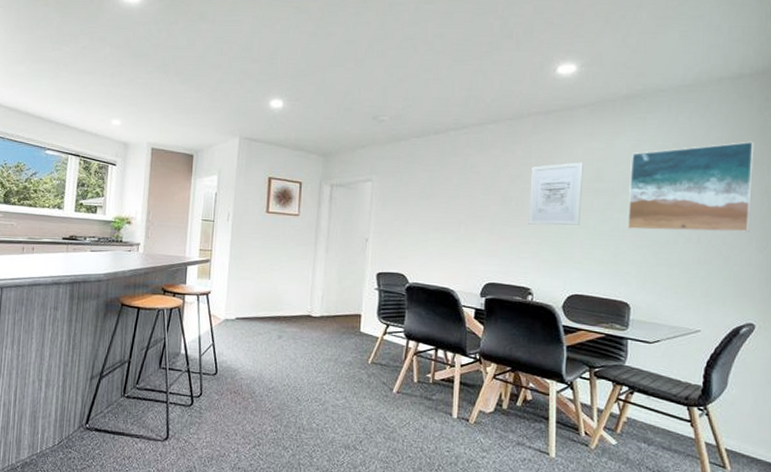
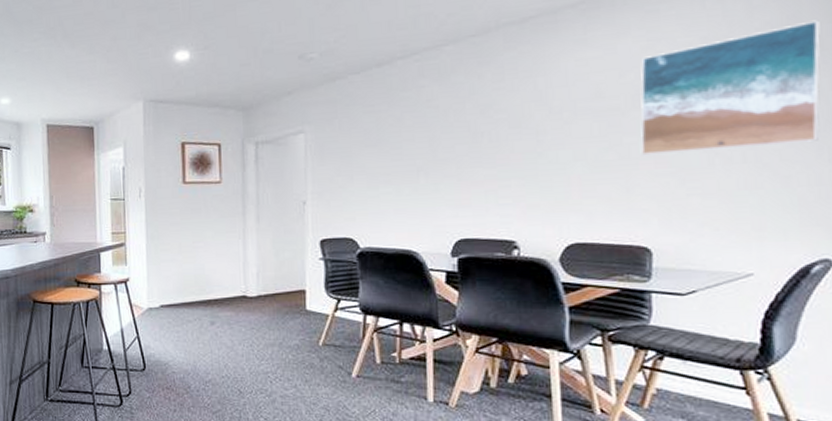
wall art: present [528,162,583,226] -> none [505,77,577,163]

